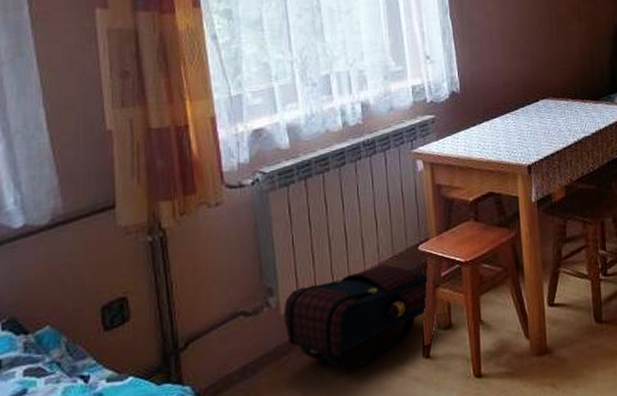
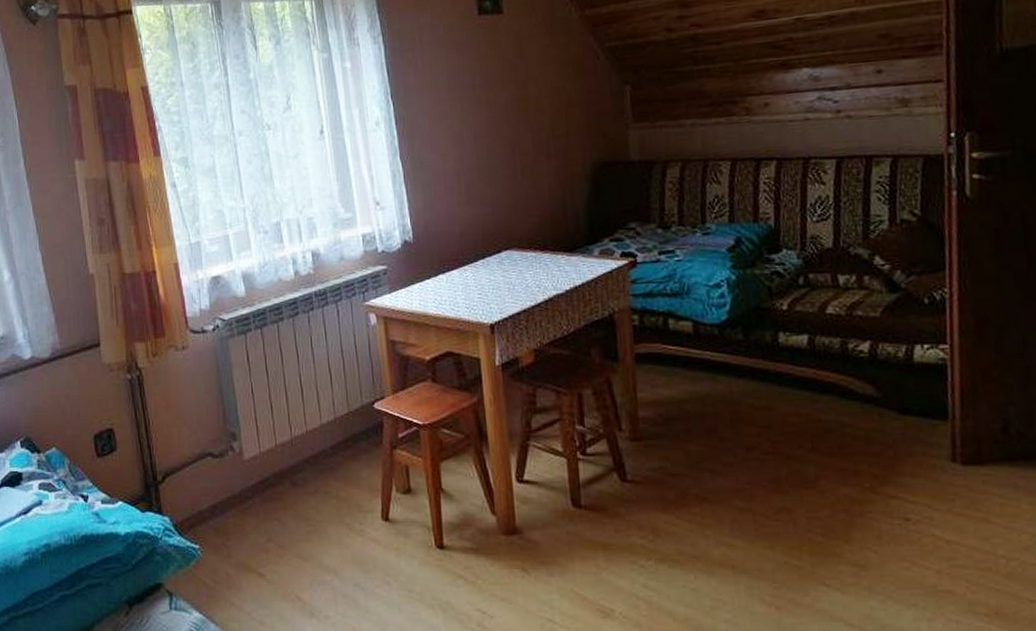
satchel: present [284,264,430,369] -> none [246,419,387,520]

